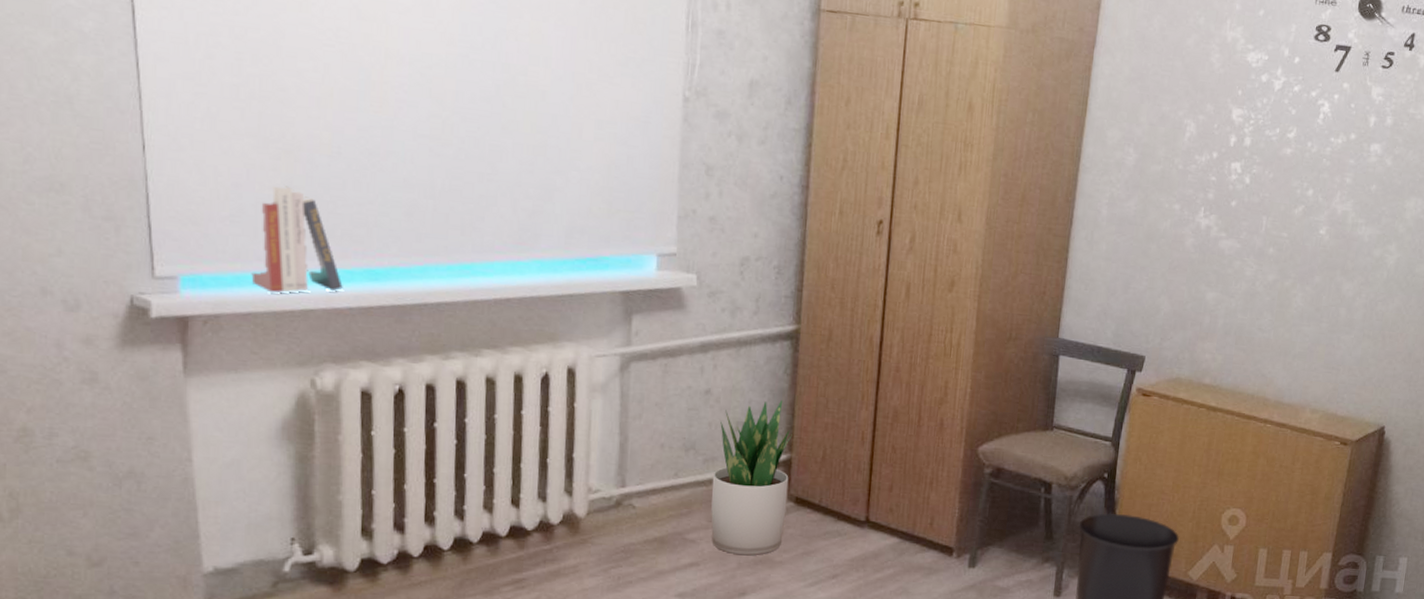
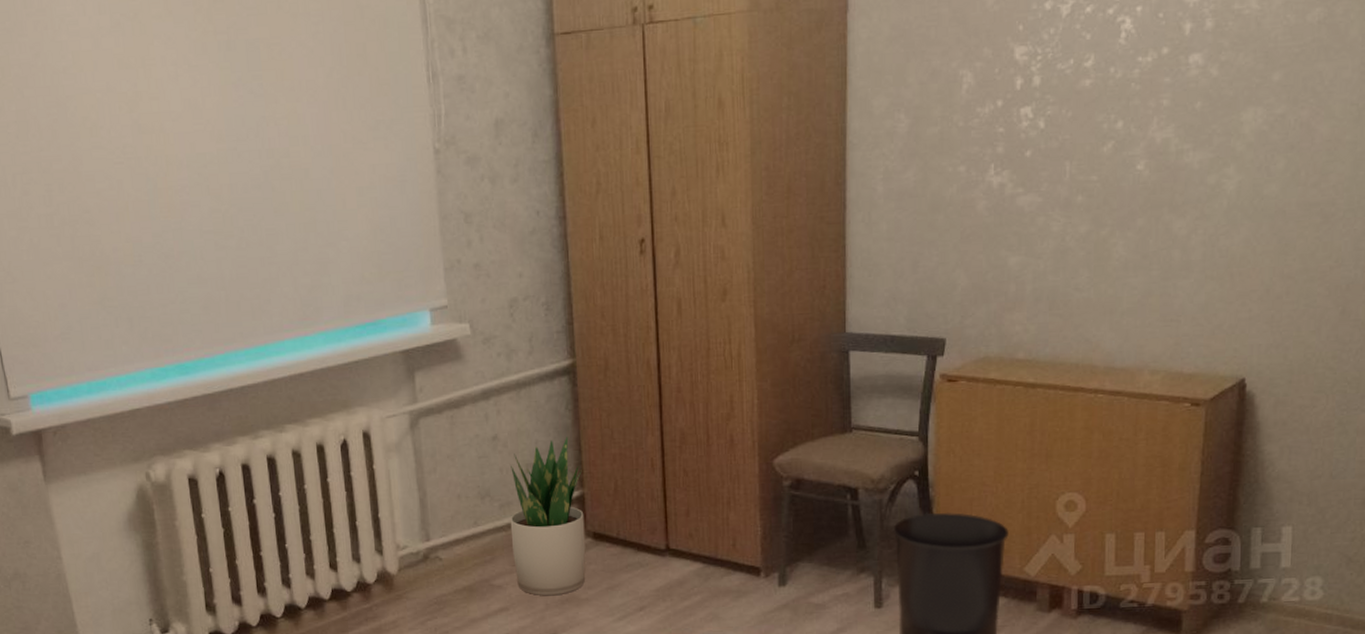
books: present [251,186,343,294] -> none [84,299,161,399]

